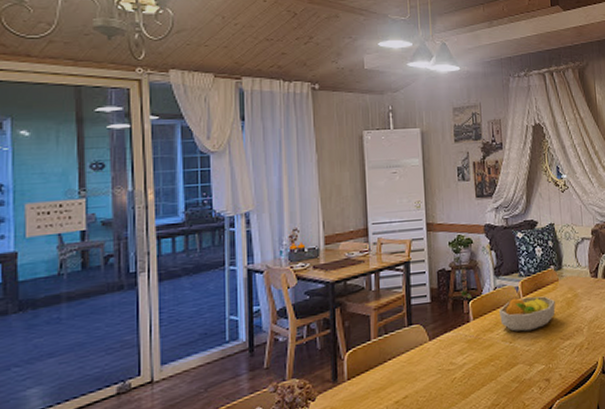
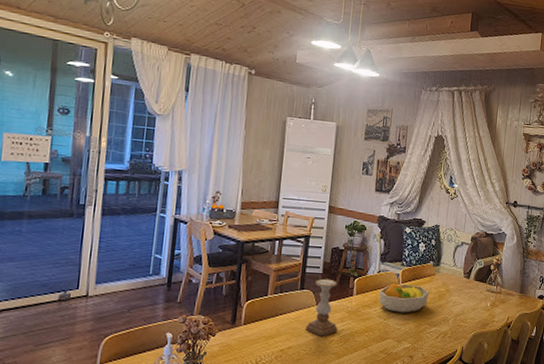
candle holder: none [421,307,458,377] -> present [306,278,338,337]

